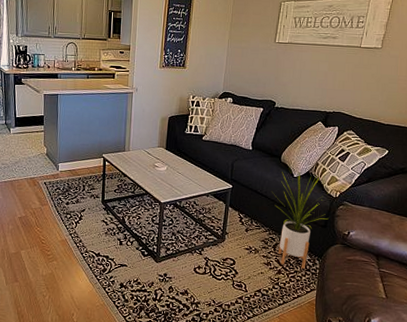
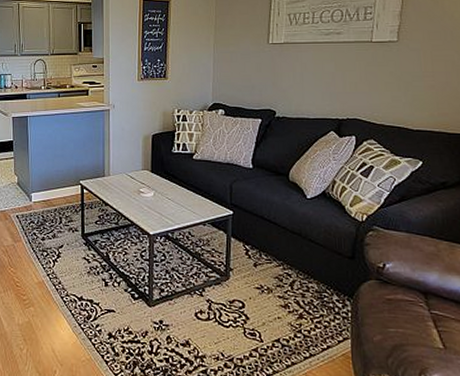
house plant: present [272,168,331,269] -> none [282,188,356,312]

